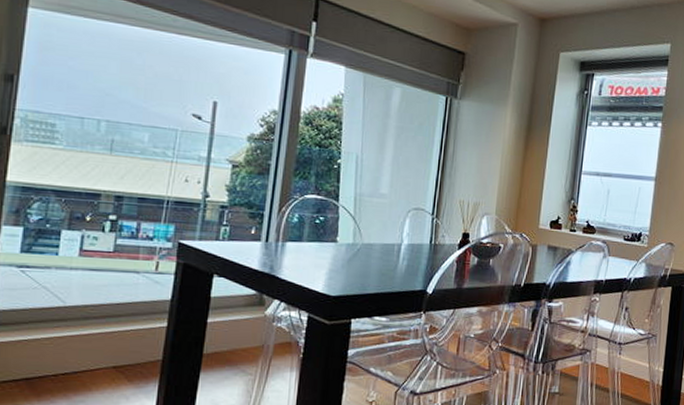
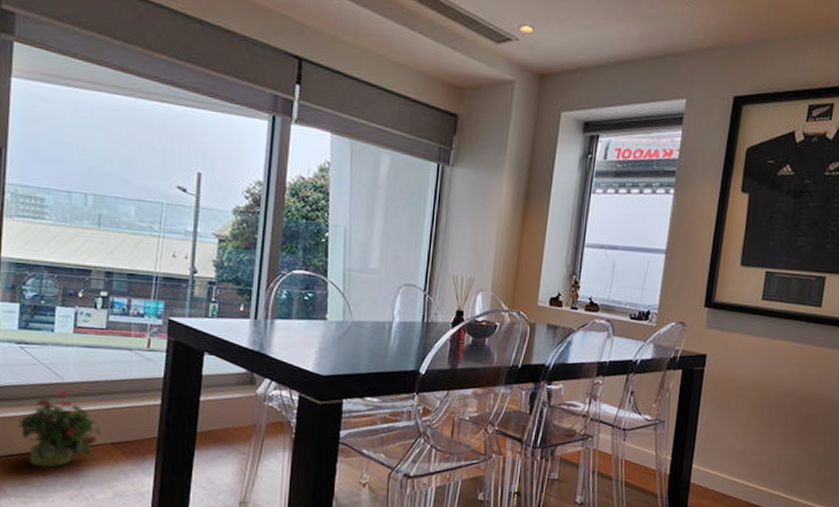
potted plant: none [14,314,104,393] -> present [18,390,102,468]

